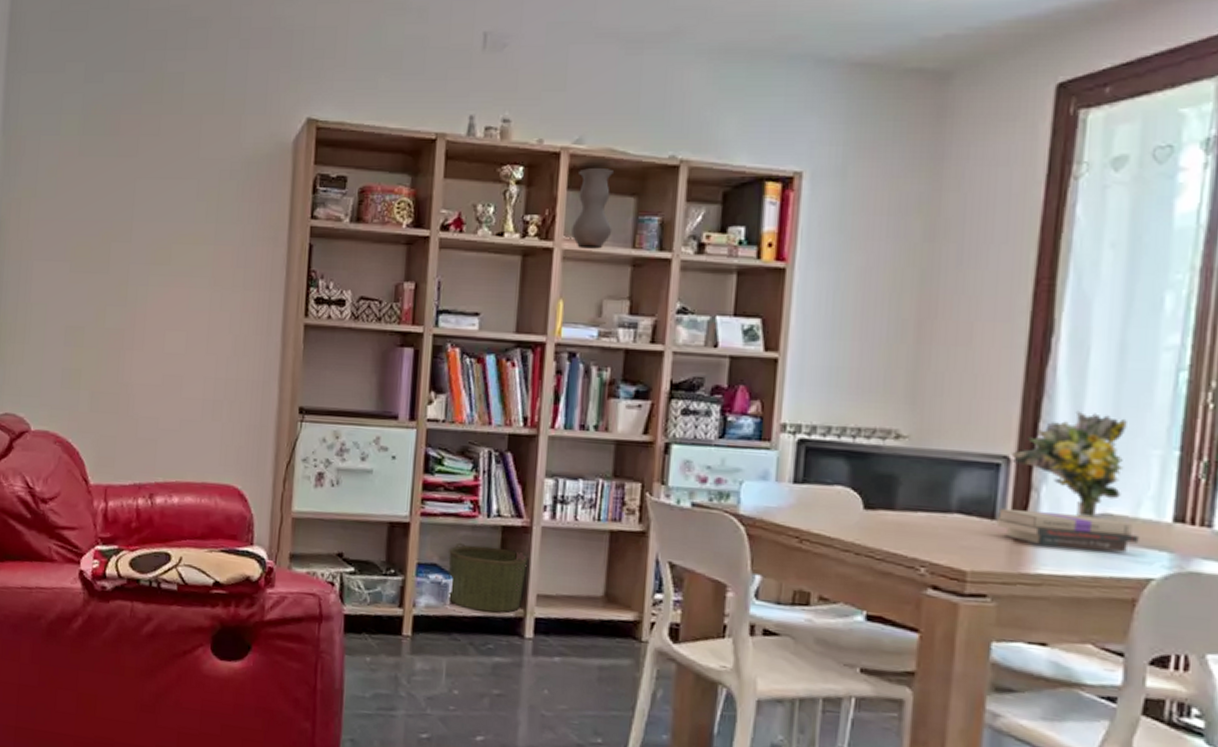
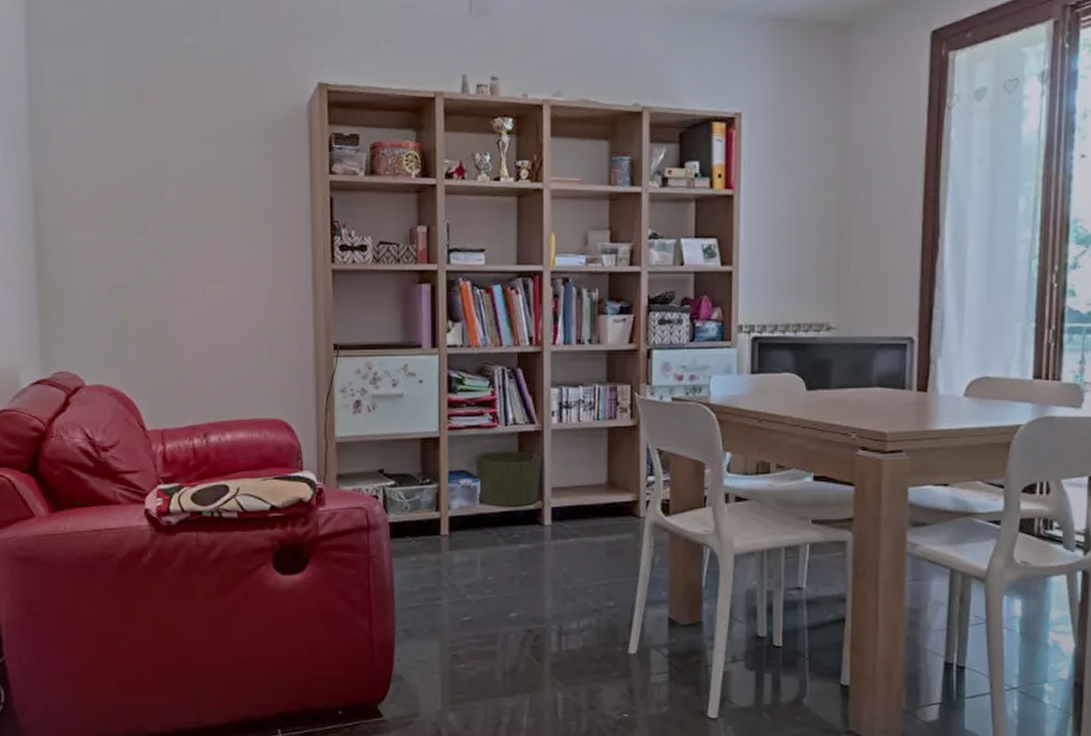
vase: present [570,167,615,249] -> none [556,116,591,188]
books: present [996,509,1139,553] -> none [906,380,1010,407]
bouquet: present [1012,410,1127,518] -> none [915,296,997,381]

